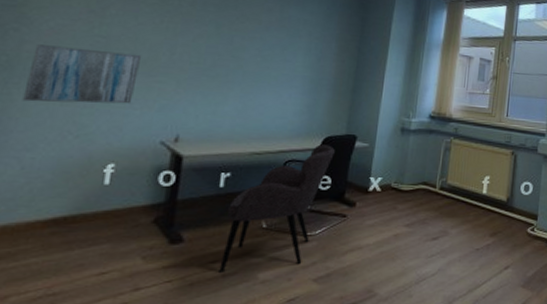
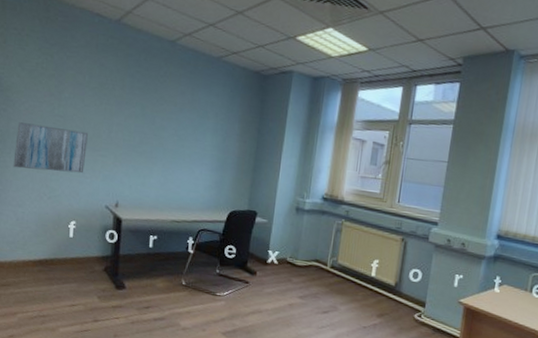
armchair: present [219,144,335,272] -> none [151,217,239,318]

